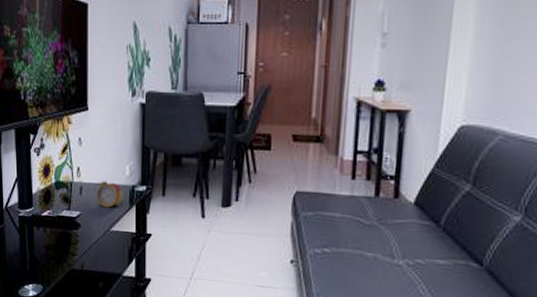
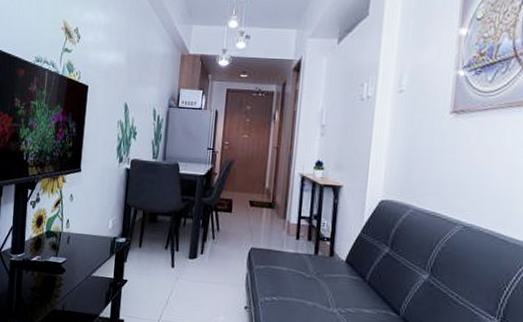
alarm clock: present [94,181,124,208] -> none [80,232,106,256]

